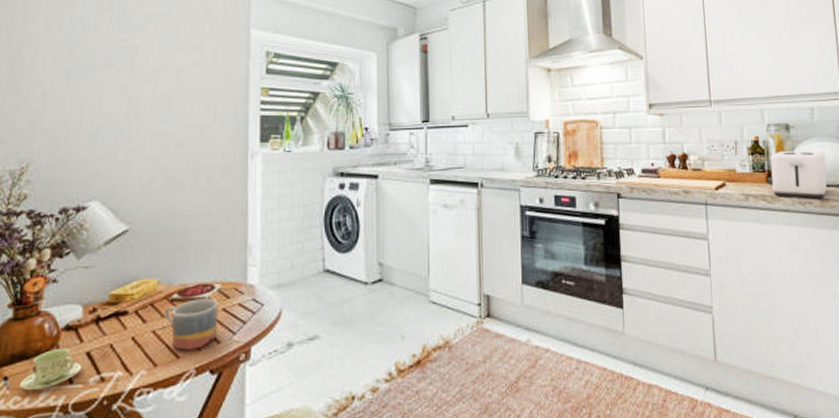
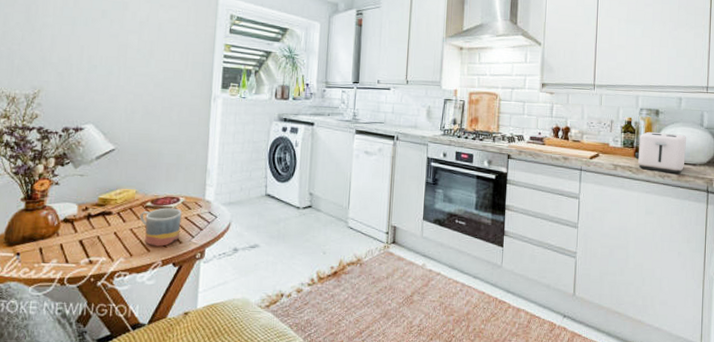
cup and saucer: present [19,347,82,390] -> none [28,235,76,265]

